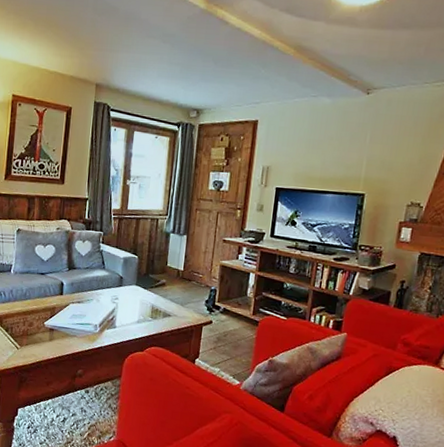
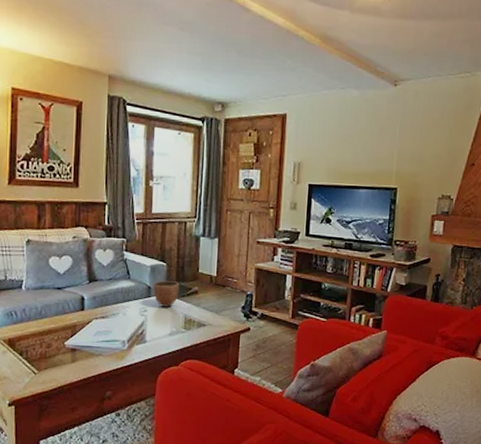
decorative bowl: none [124,272,149,297] -> present [152,280,180,307]

